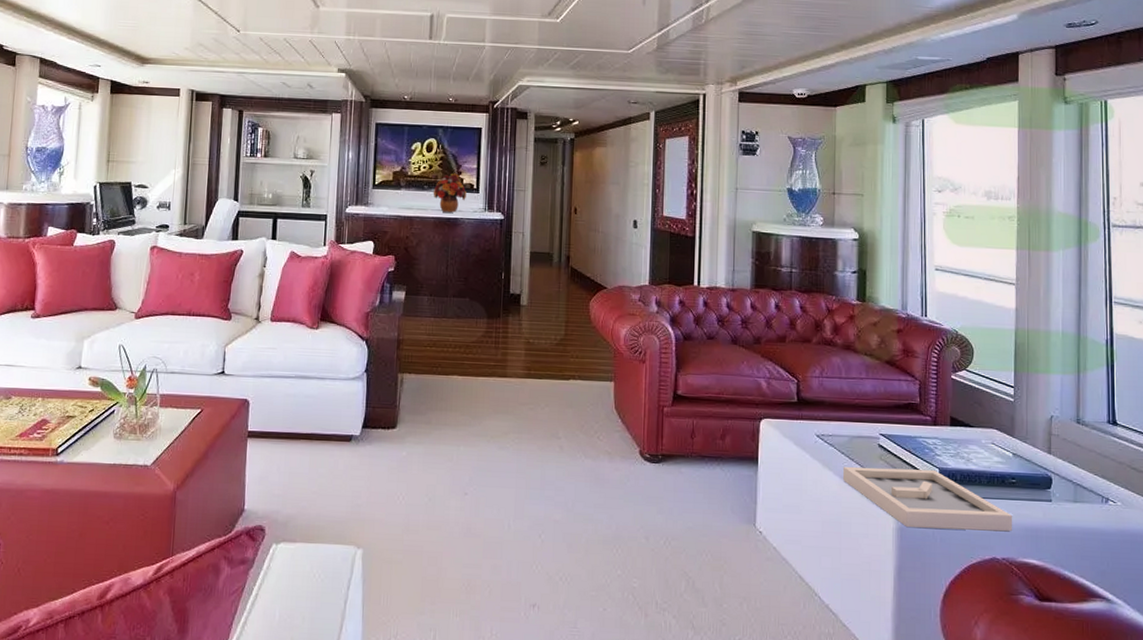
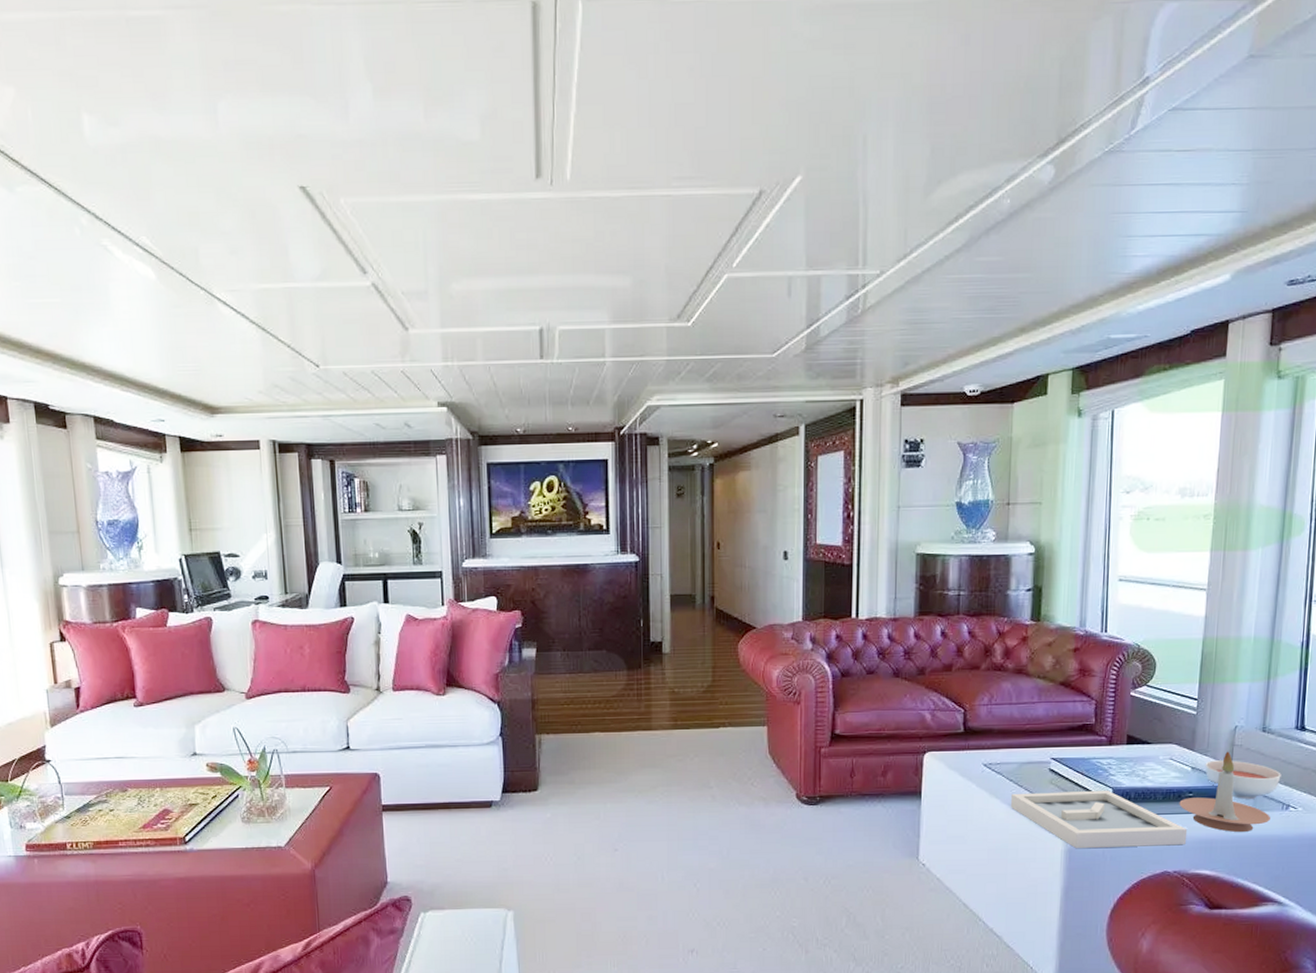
flower arrangement: present [433,173,466,213] -> none [558,513,595,558]
candle holder: none [1003,440,1091,524] -> present [1179,751,1270,833]
bowl: none [1025,448,1098,490] -> present [1205,760,1281,799]

